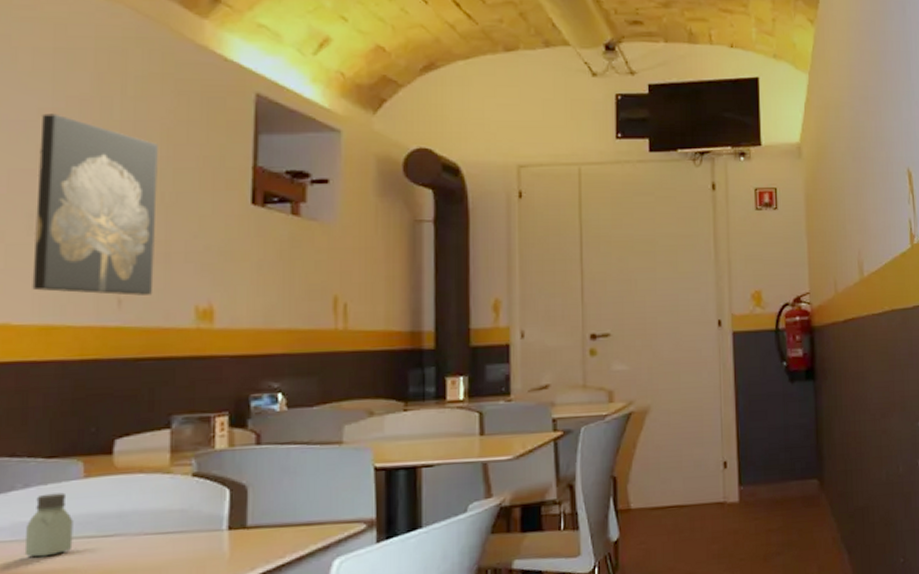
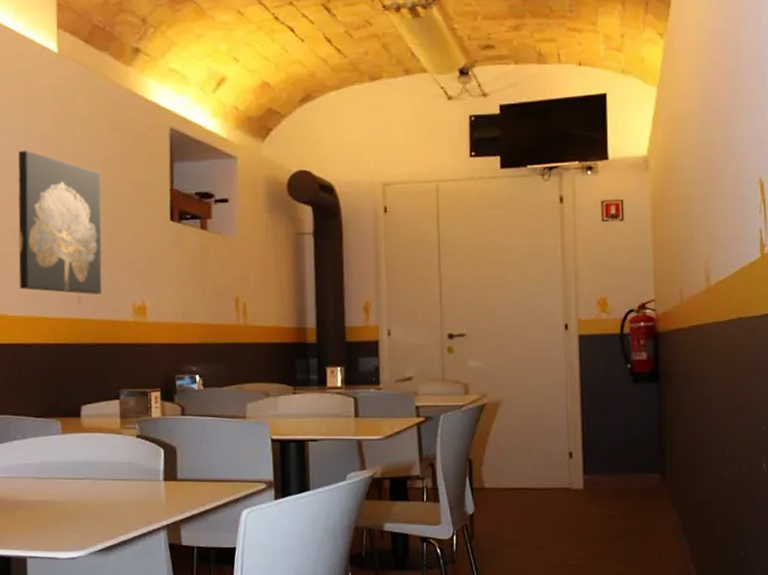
saltshaker: present [24,492,73,558] -> none [25,444,57,491]

